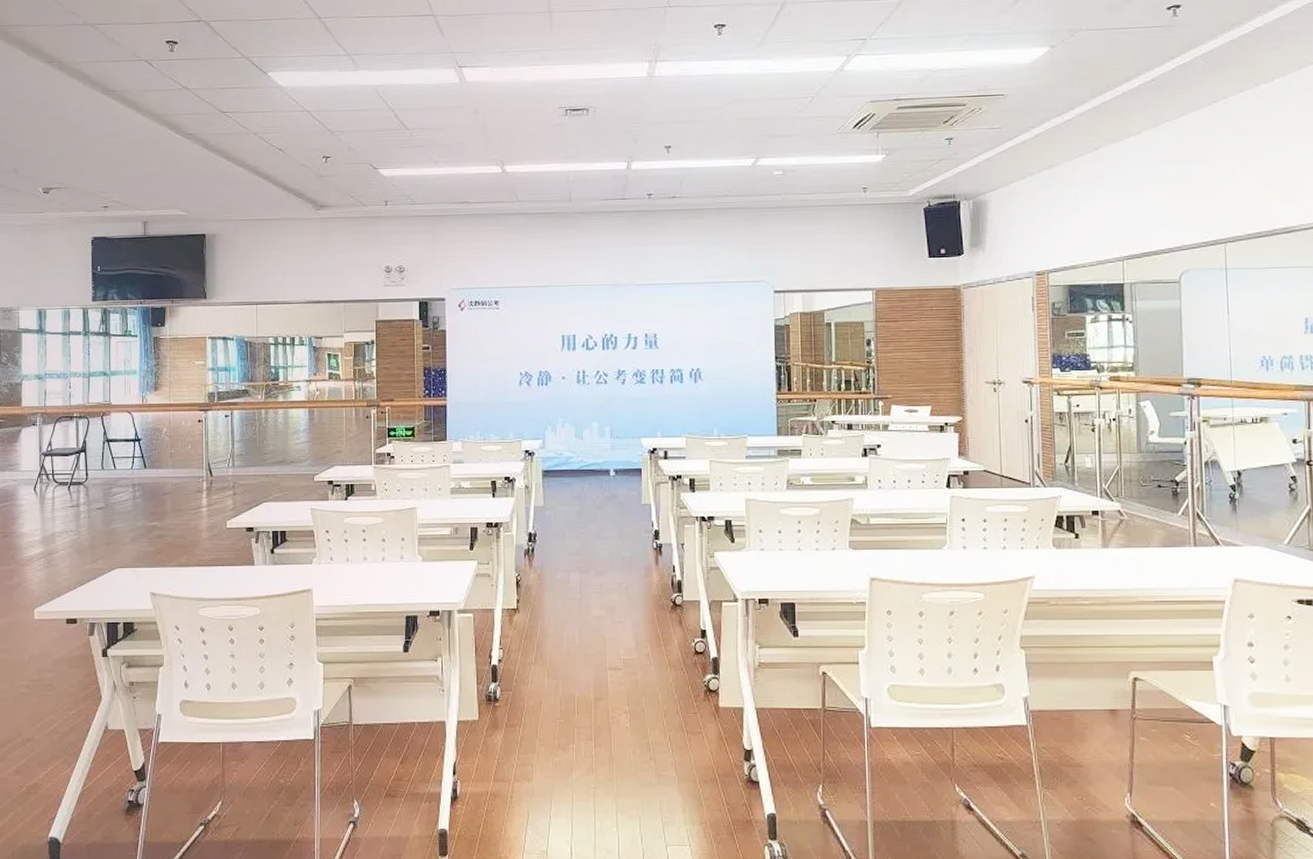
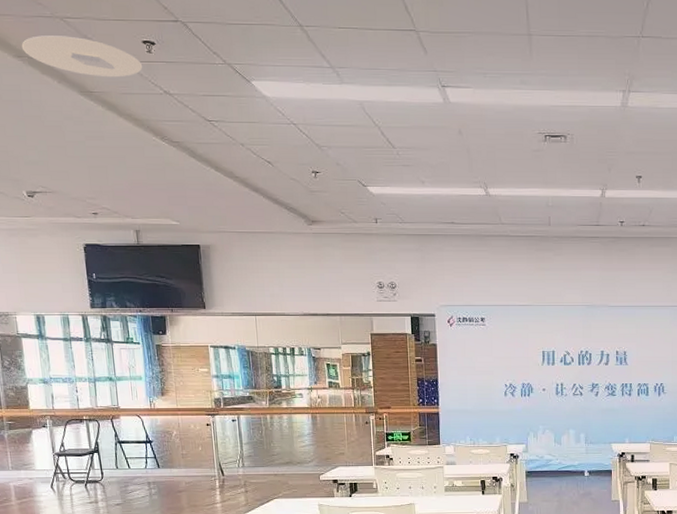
ceiling light: none [53,41,164,77] -> present [21,35,143,78]

